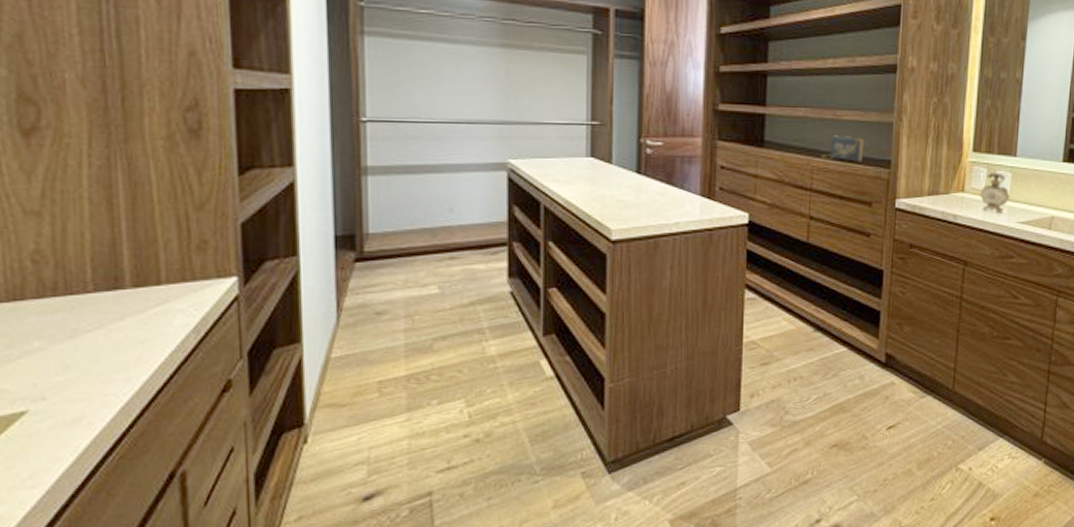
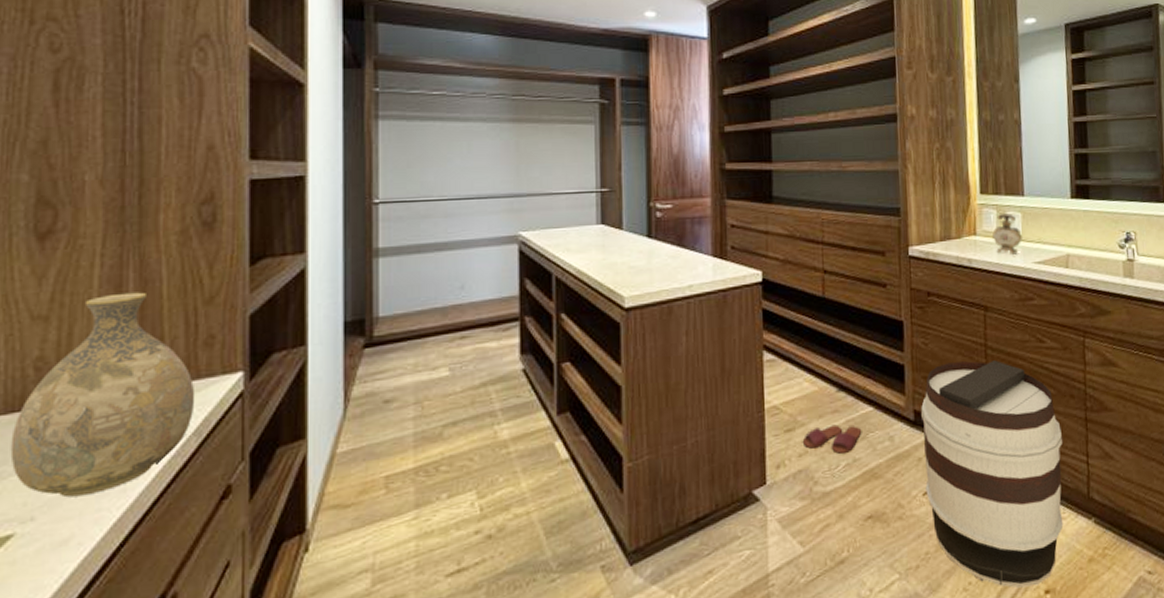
vase: none [15,194,192,382] -> present [10,292,196,498]
slippers: none [777,361,835,388] -> present [802,424,862,454]
clutch bag: present [821,134,864,164] -> none [830,185,873,213]
barrel: none [889,311,1024,515] -> present [921,360,1064,588]

